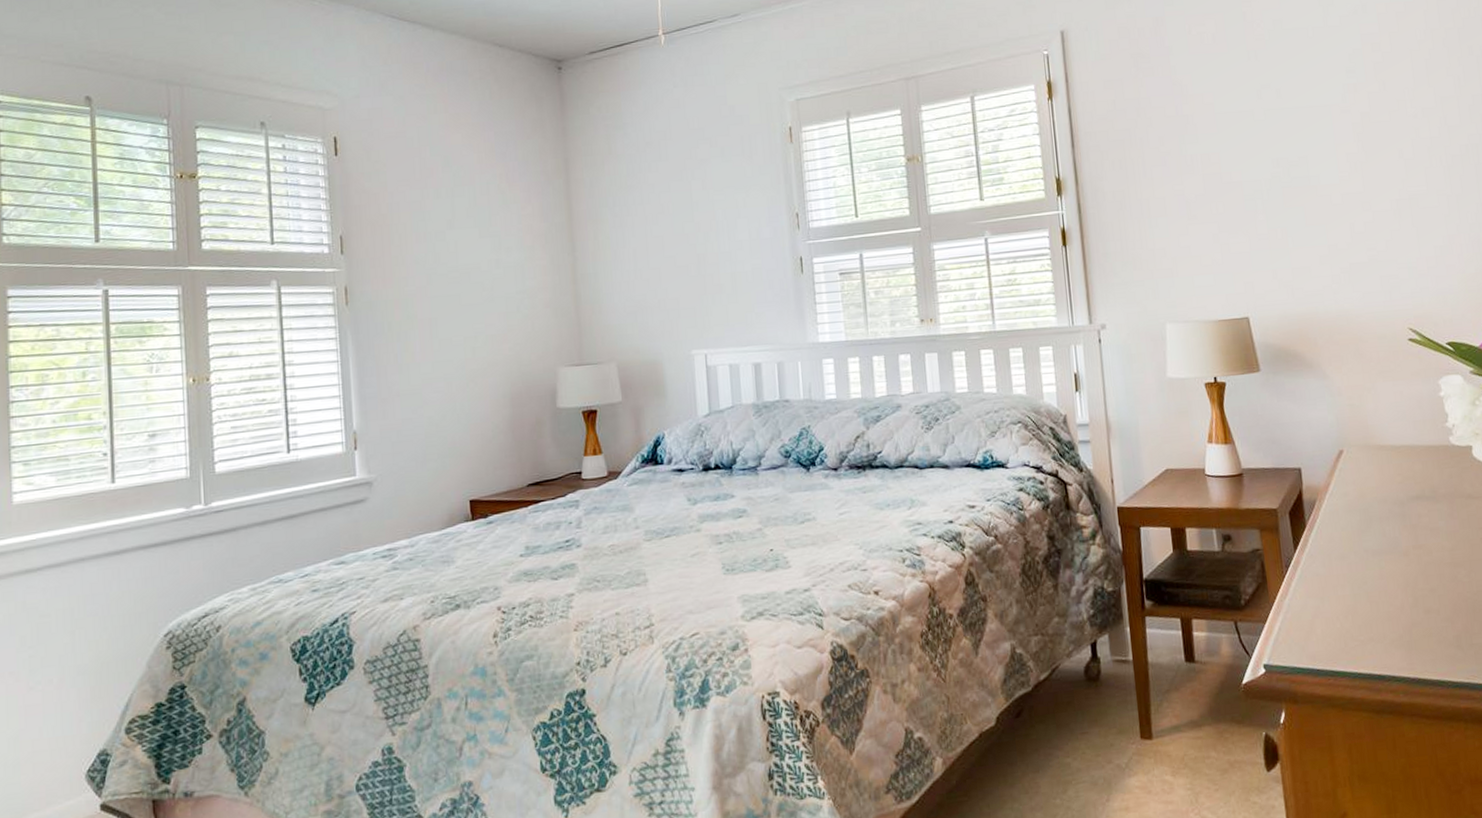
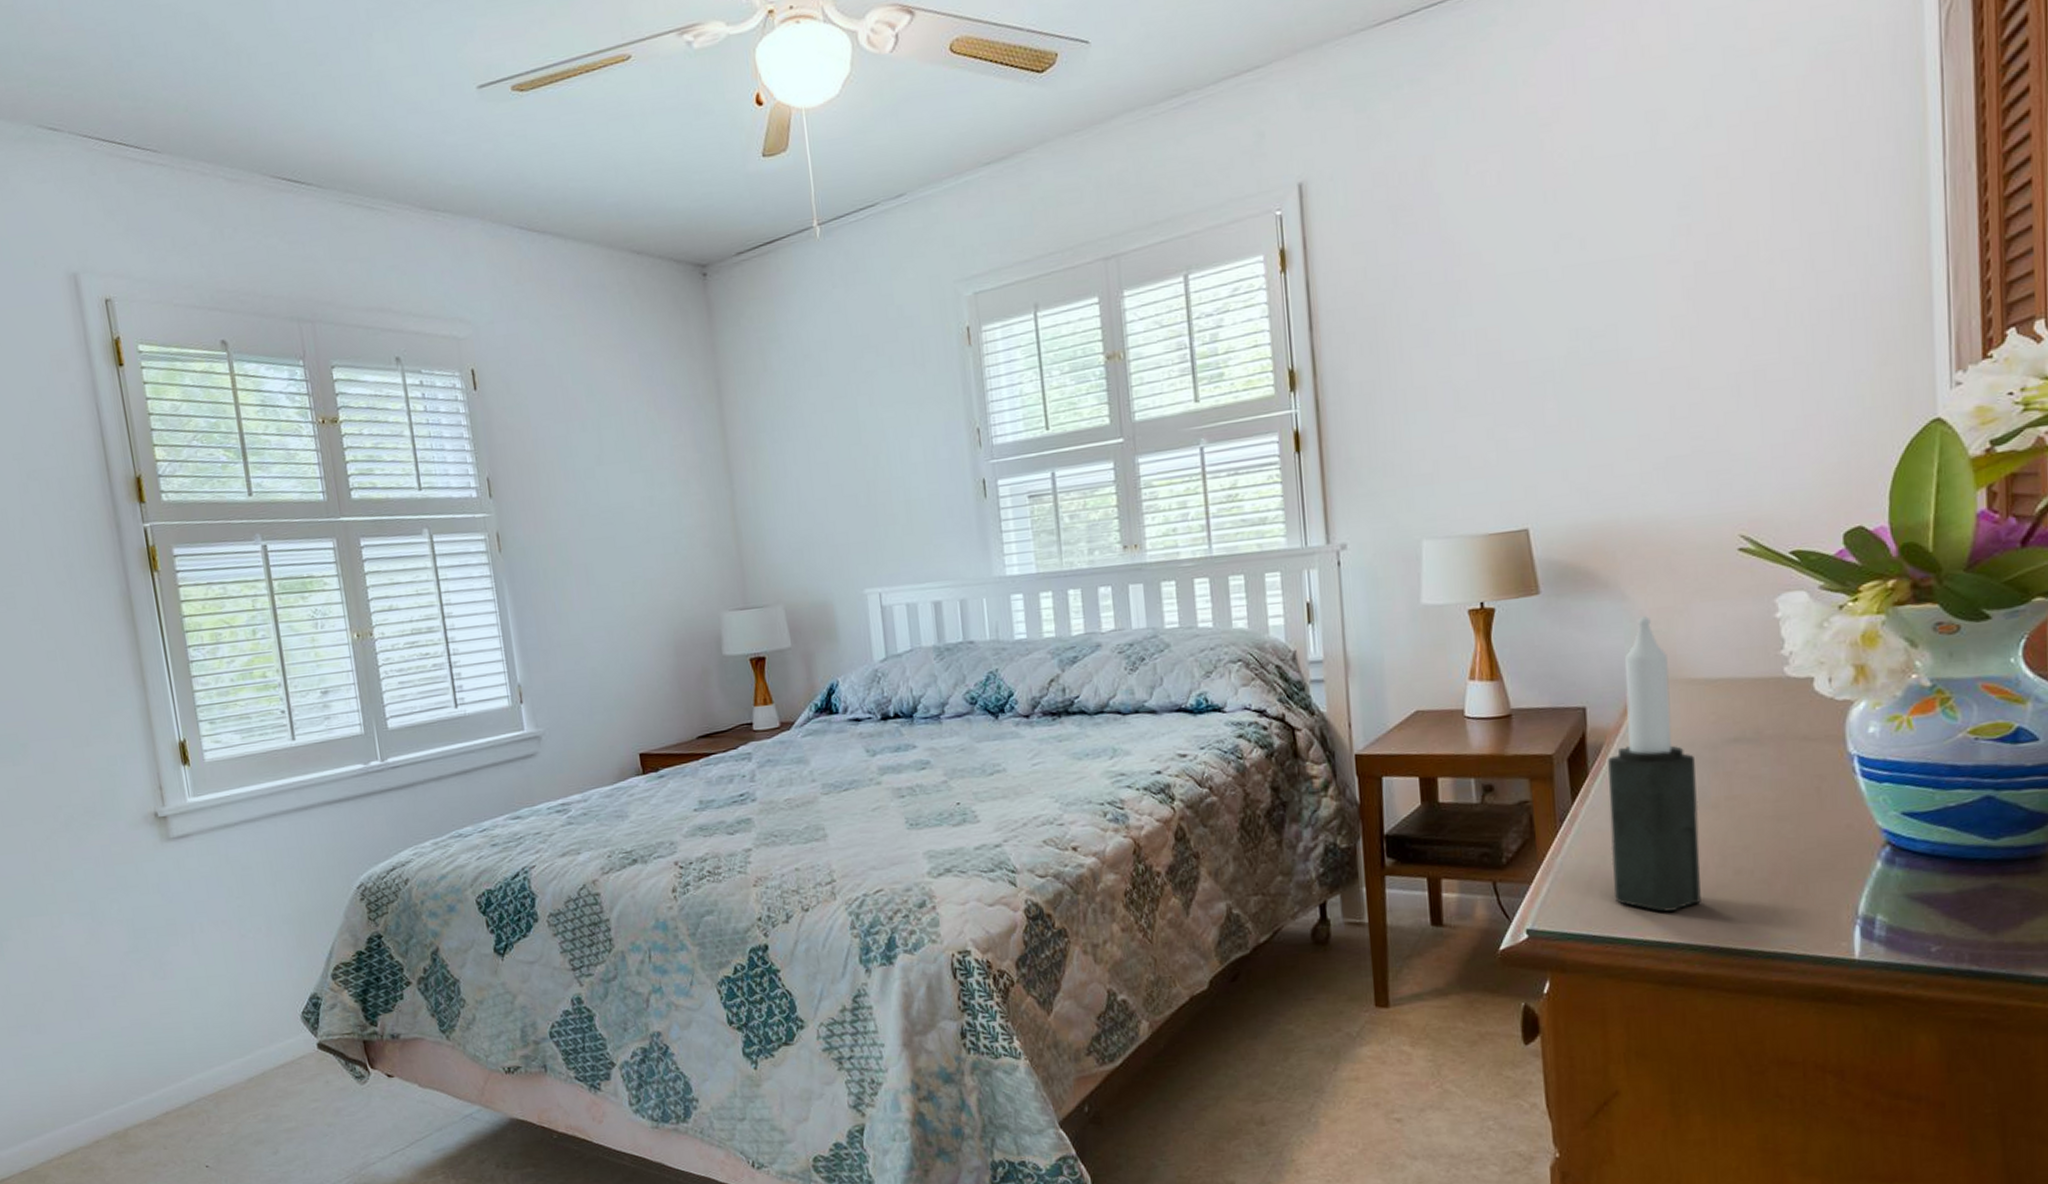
candle: none [1321,391,1401,647] -> present [1608,615,1701,912]

